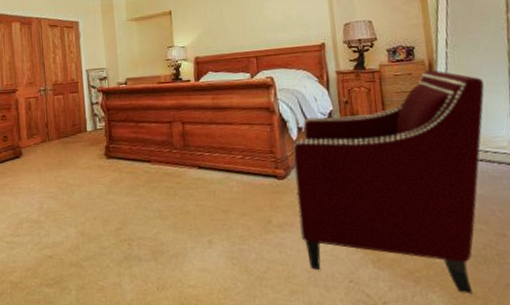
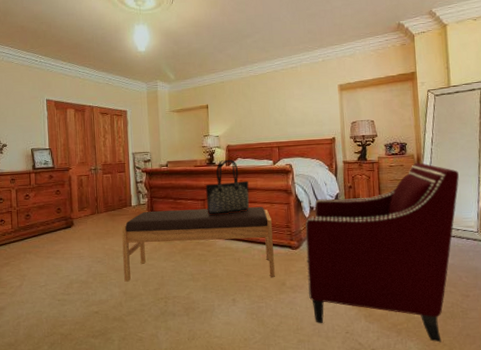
bench: none [76,128,258,221] -> present [121,206,275,282]
tote bag: none [171,74,225,141] -> present [205,160,250,216]

